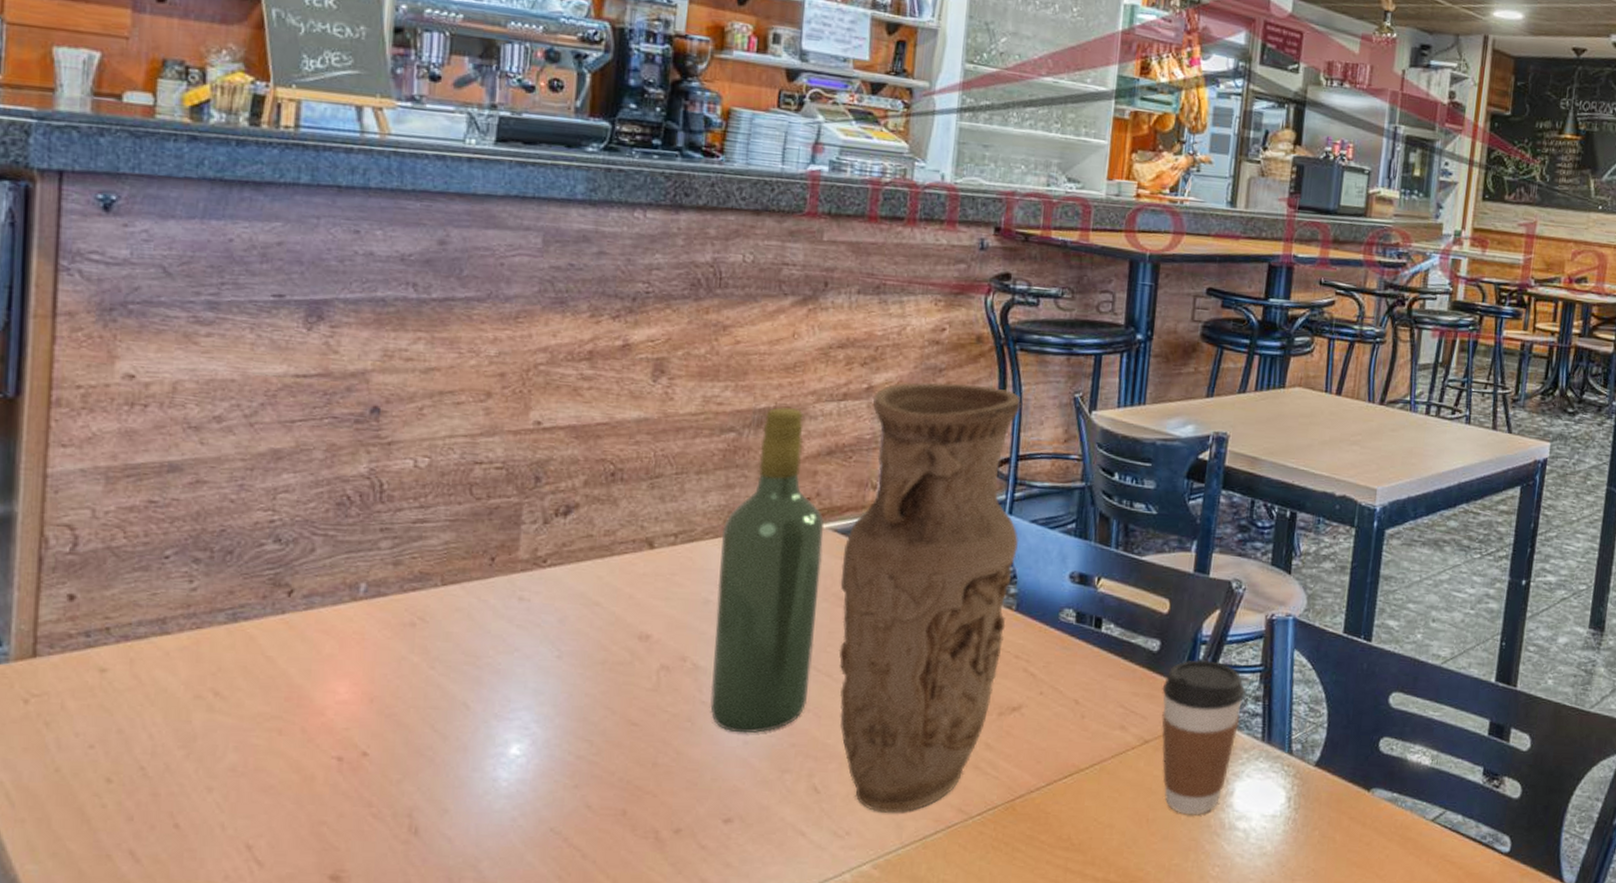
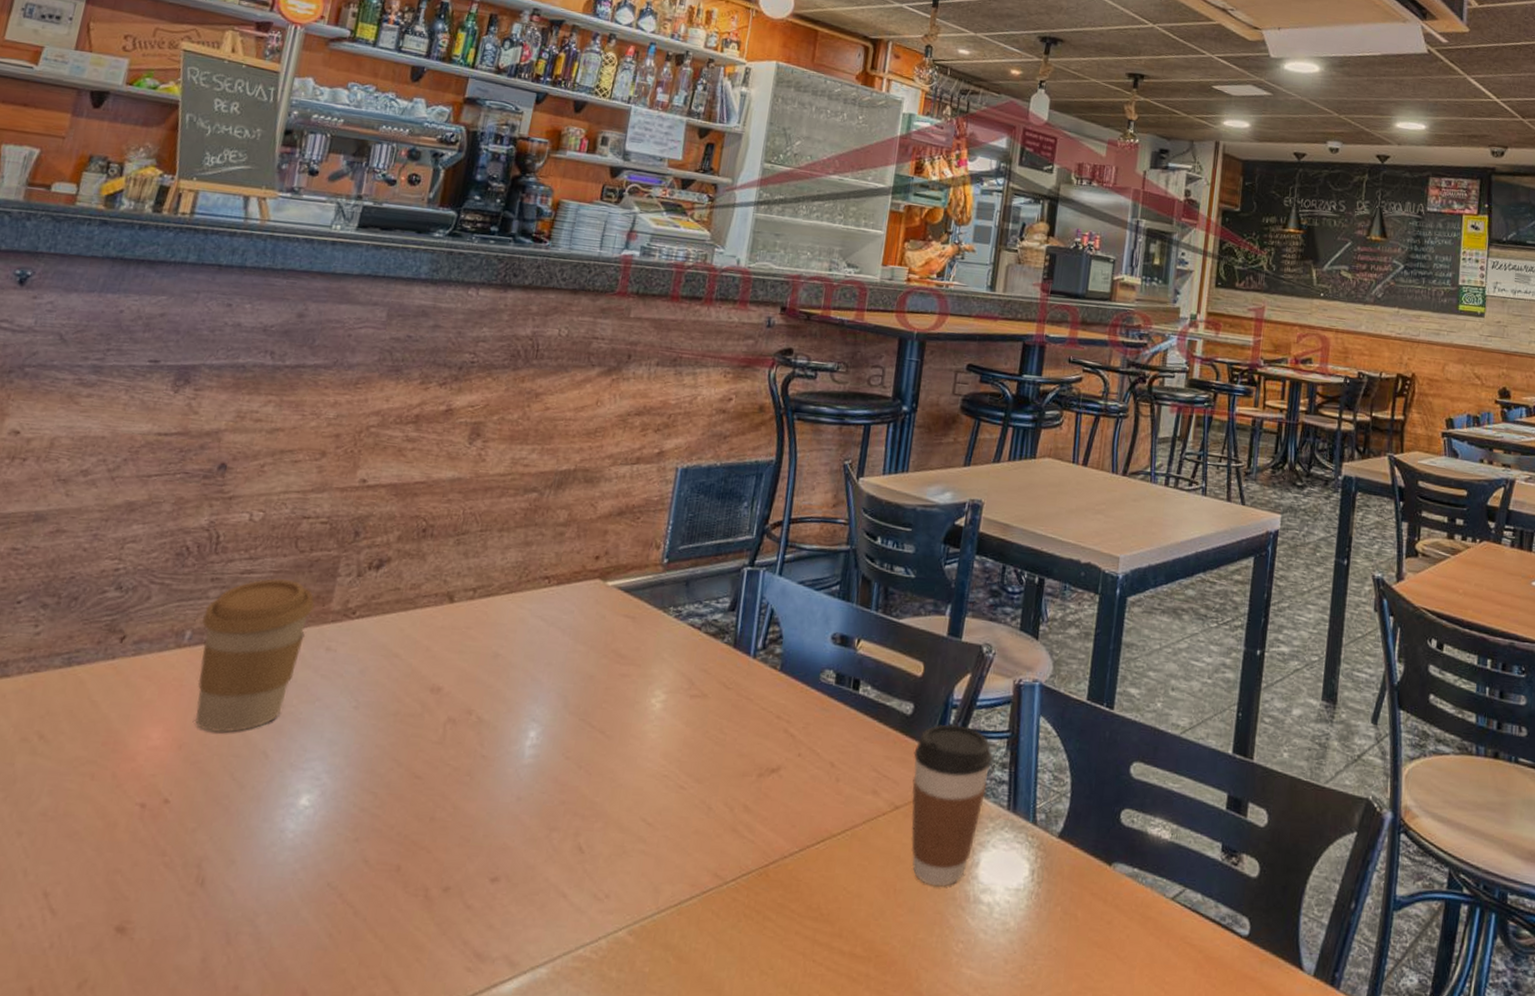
coffee cup: none [375,527,500,686] -> present [195,578,315,733]
wine bottle: present [710,407,824,733] -> none [488,470,610,789]
vase: present [838,382,1021,813] -> none [608,448,796,877]

